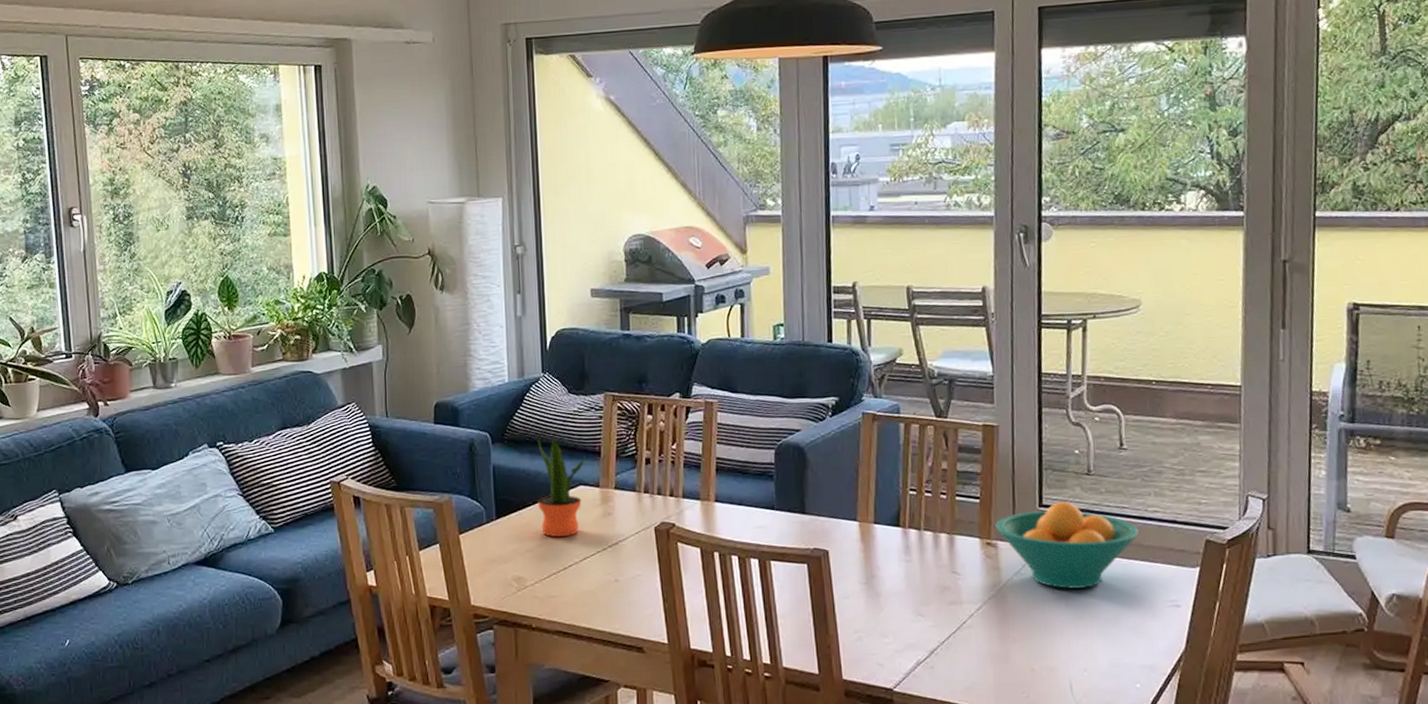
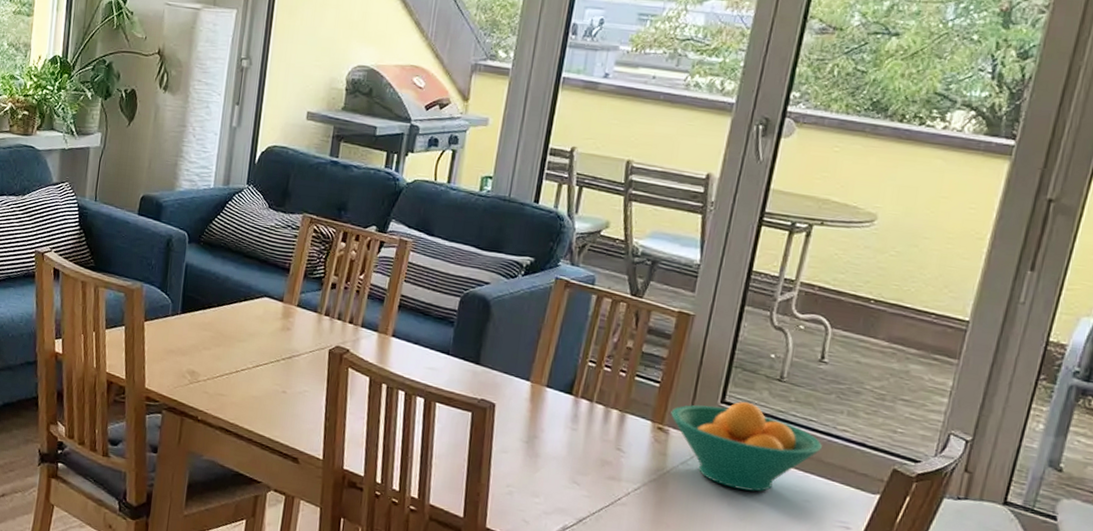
potted plant: present [537,437,586,538] -> none [221,247,275,343]

